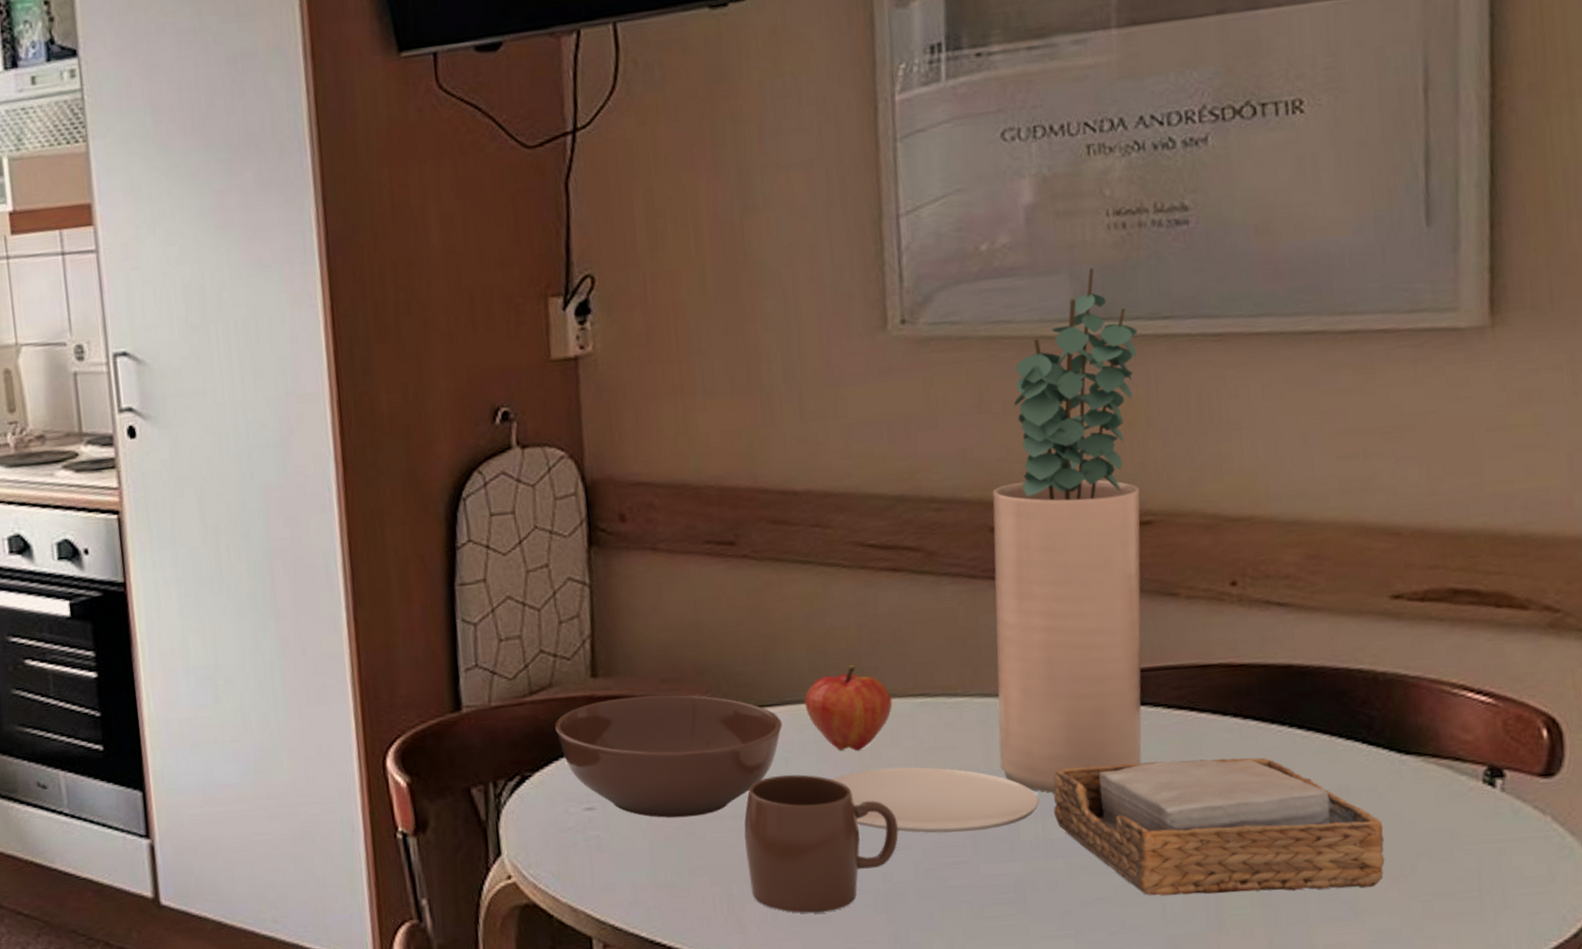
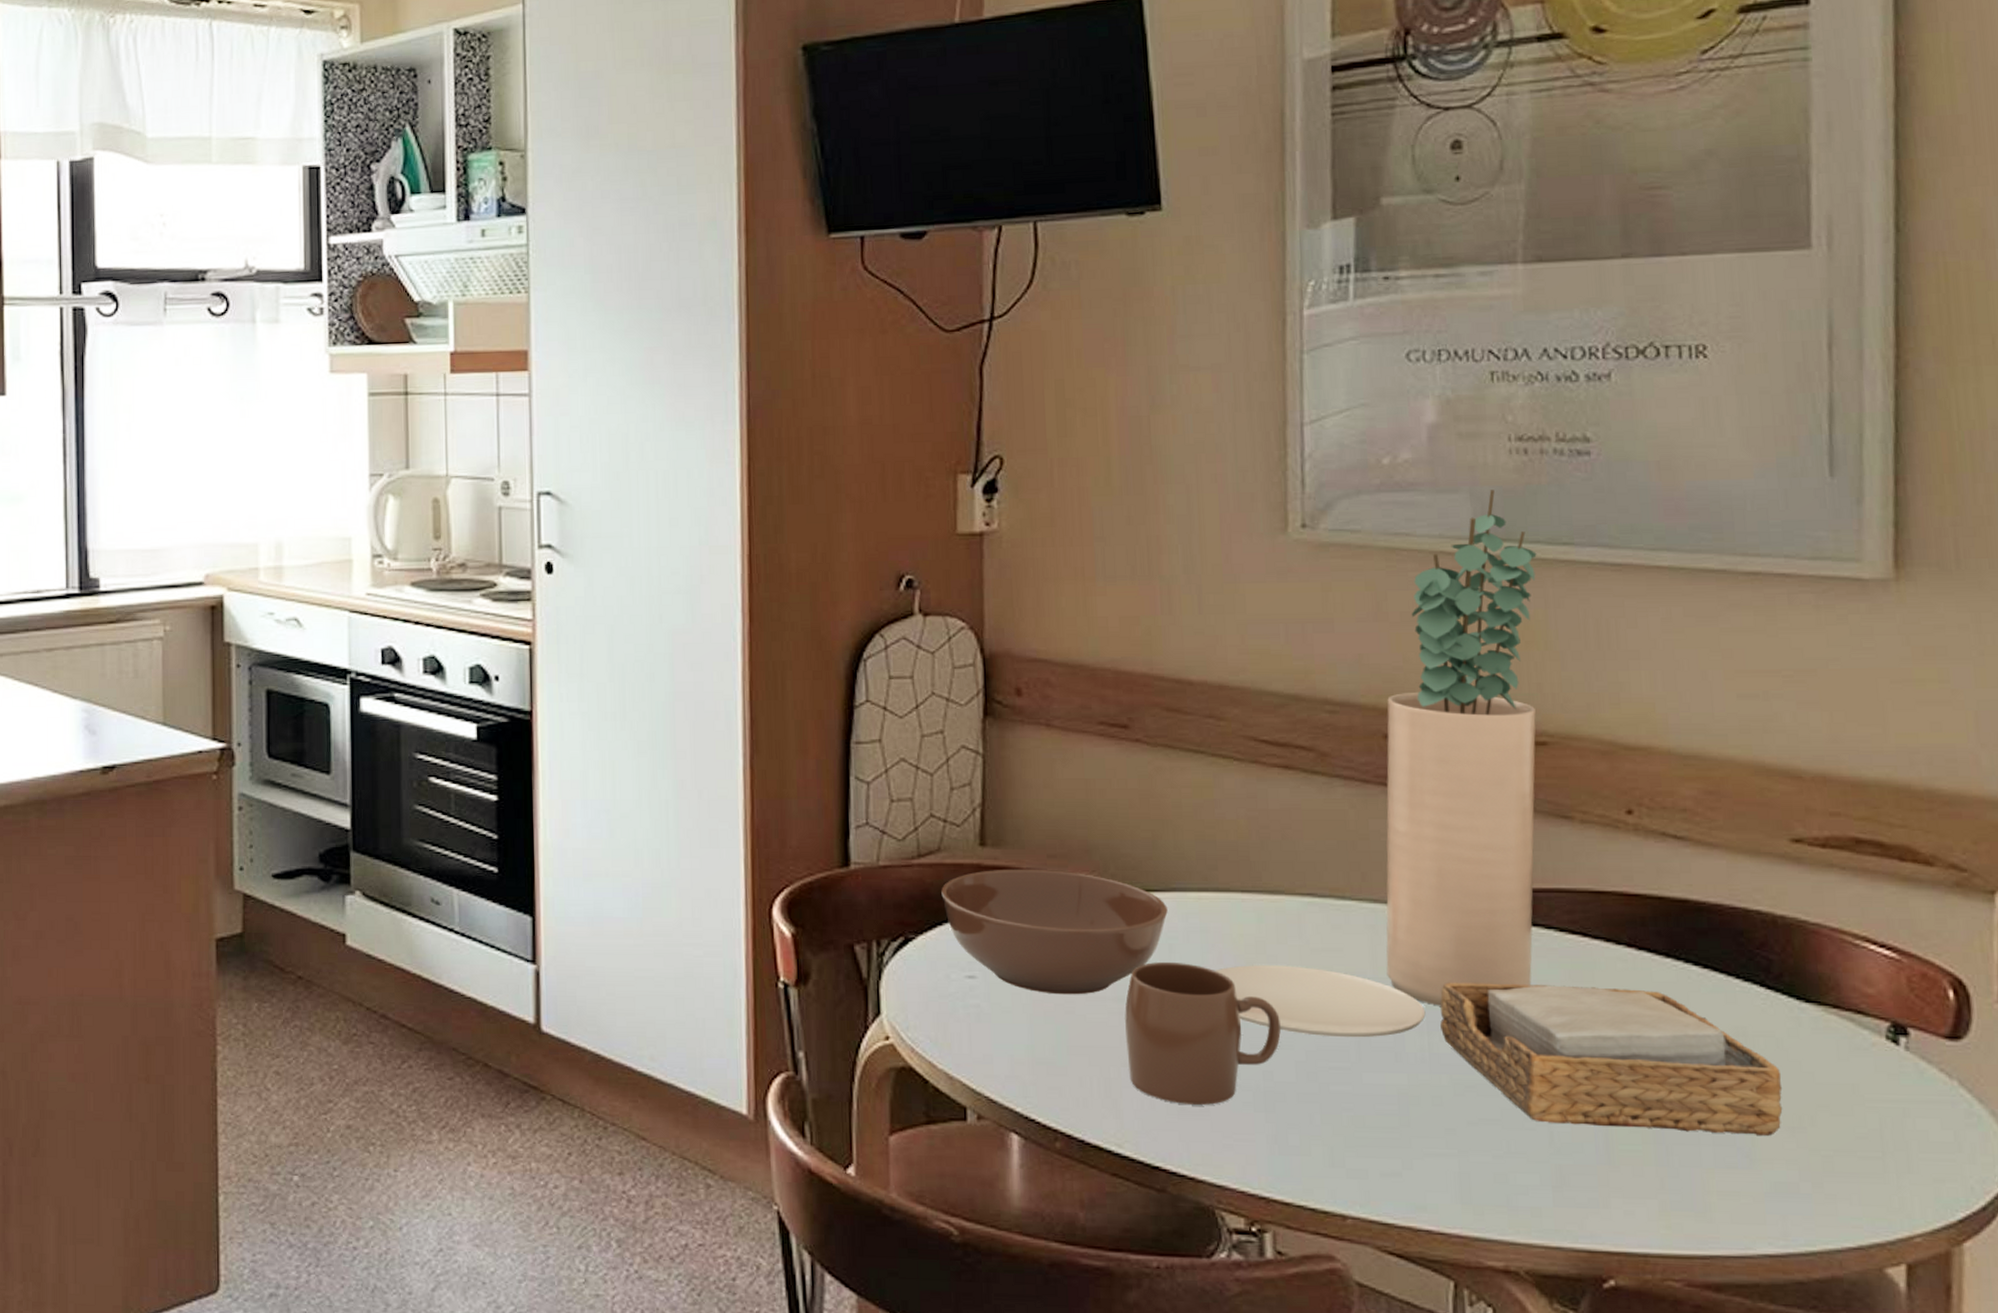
fruit: present [804,665,893,751] -> none [1191,858,1280,944]

